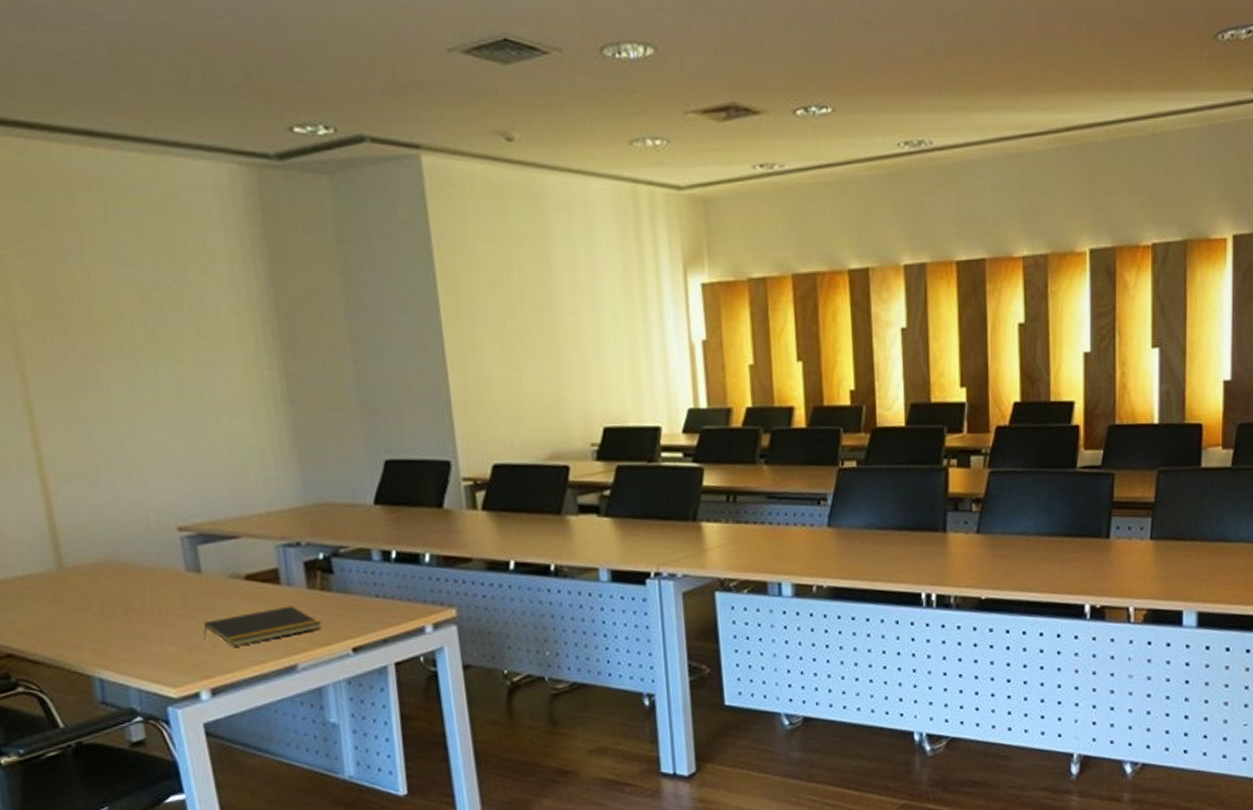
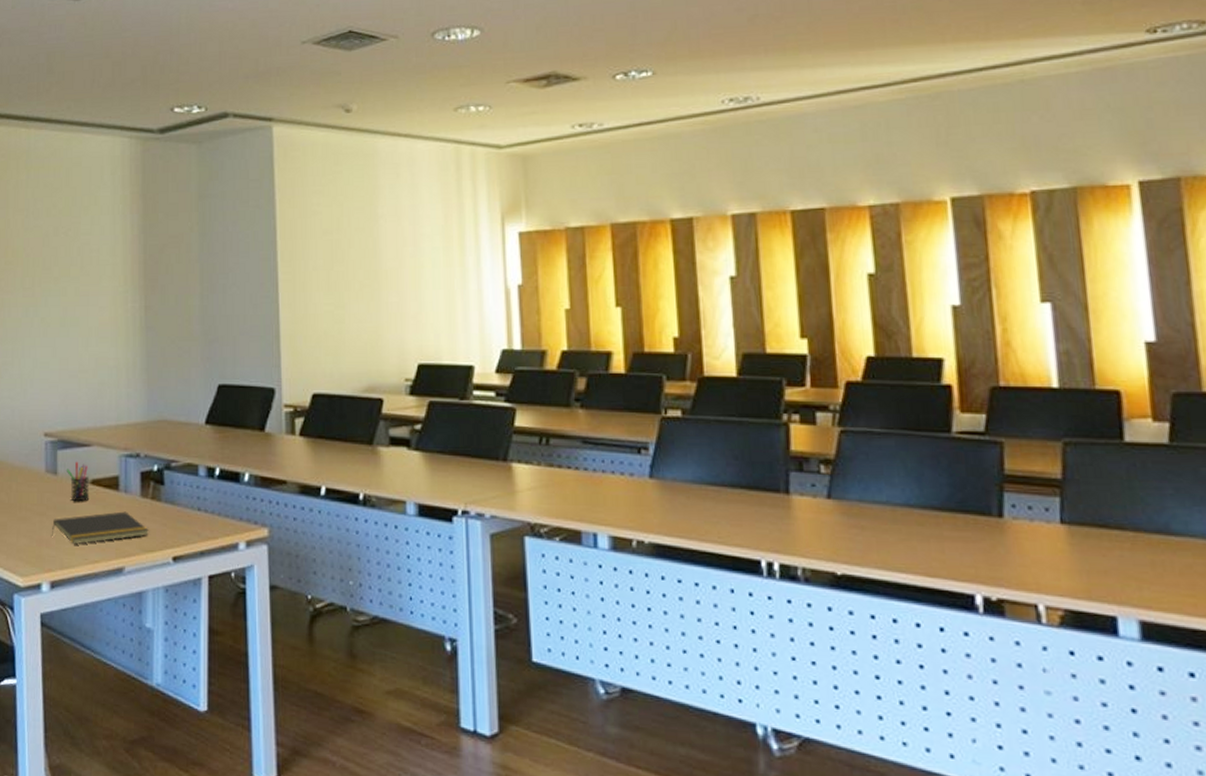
pen holder: none [211,555,246,601] -> present [65,461,90,502]

